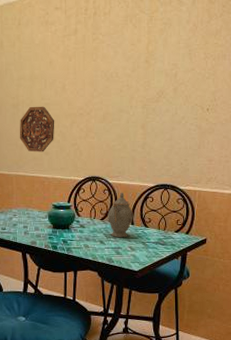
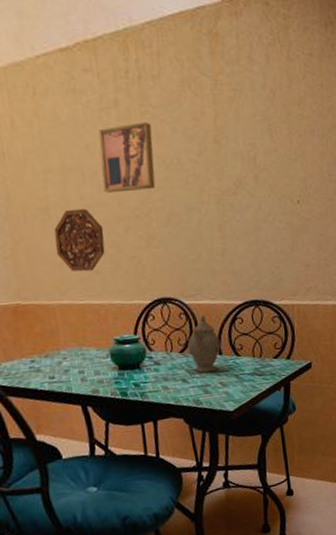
wall art: none [59,46,99,96] -> present [98,122,156,193]

